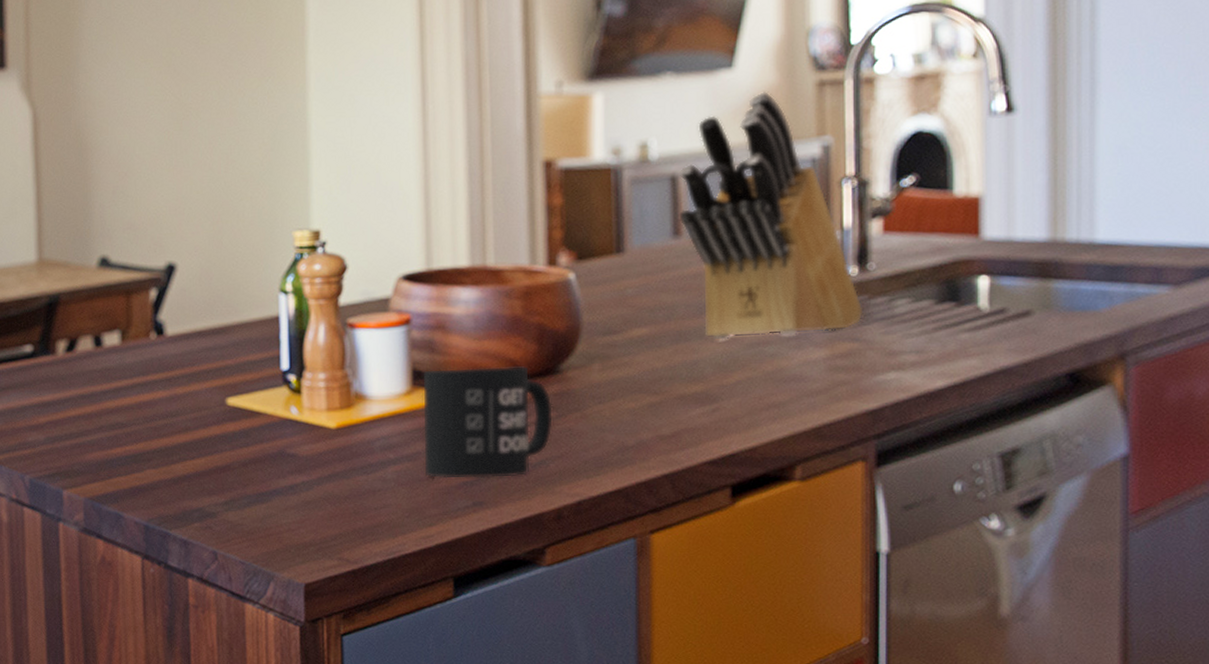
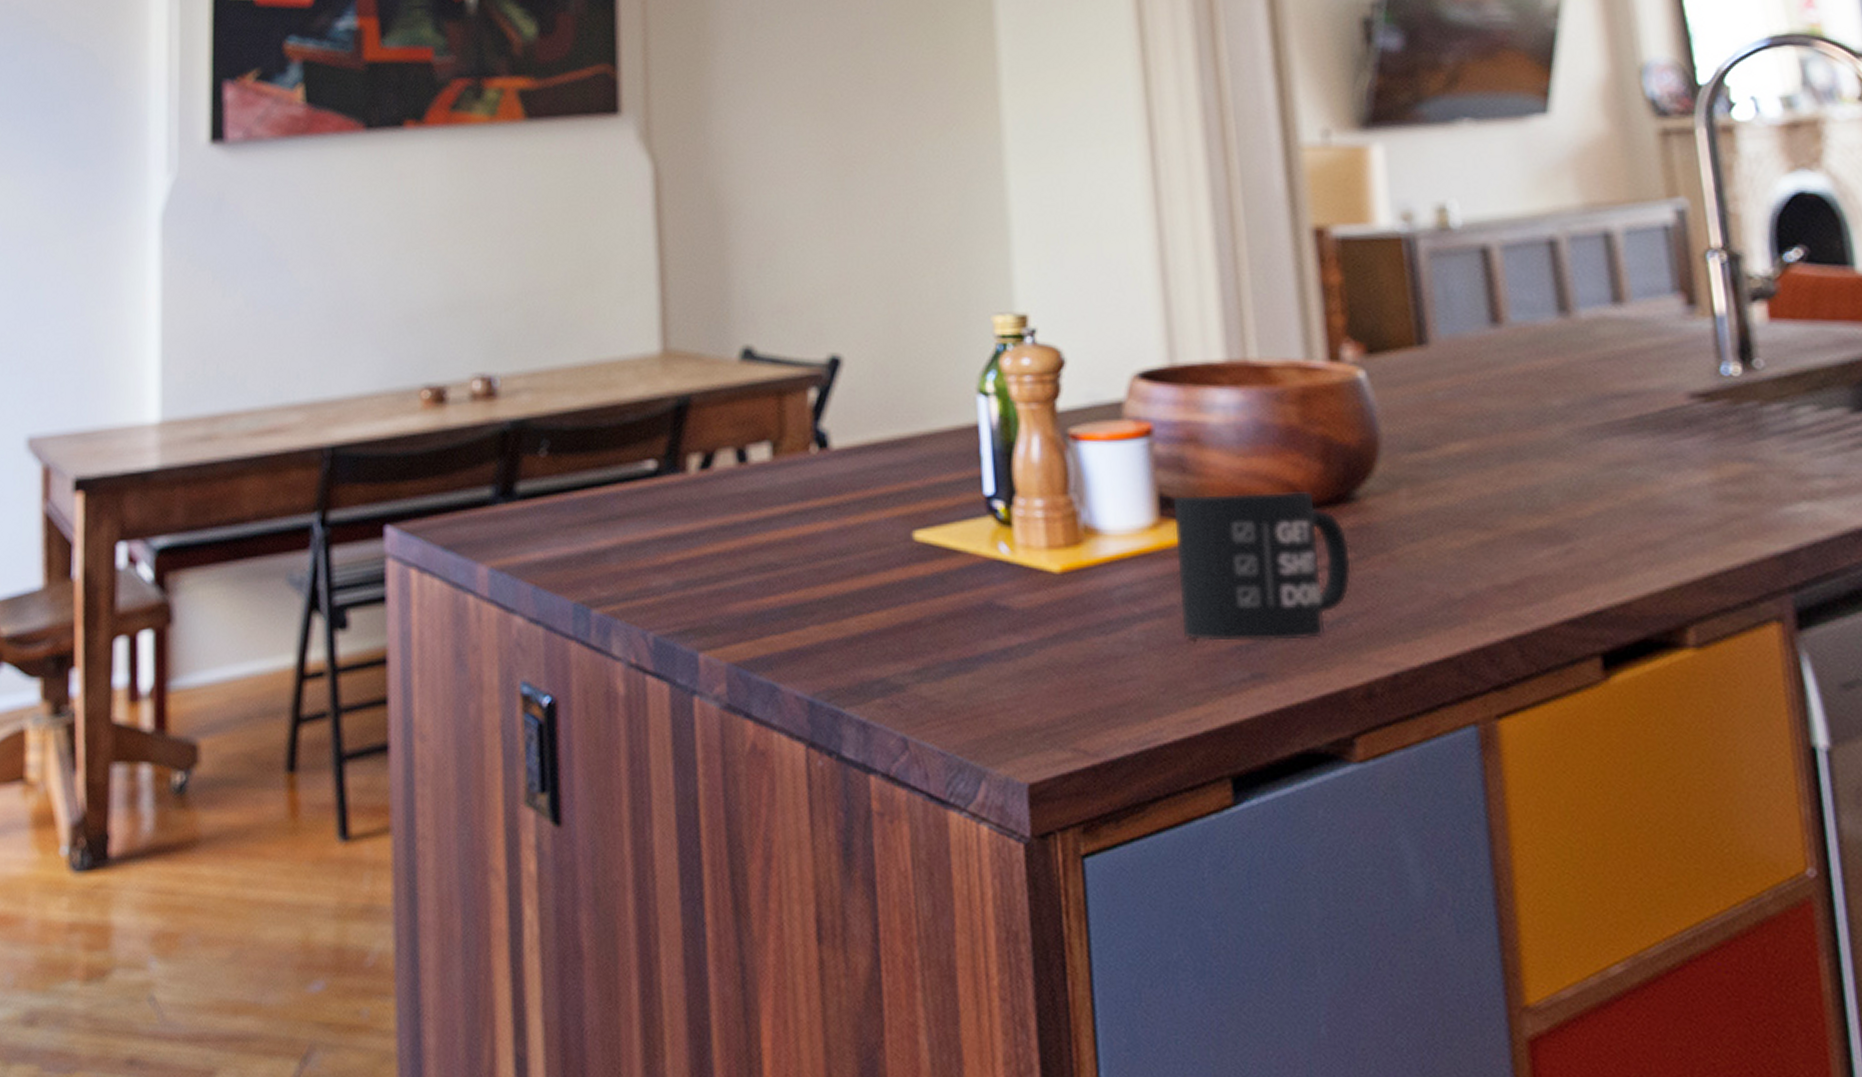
knife block: present [678,90,864,340] -> none [1490,141,1756,459]

